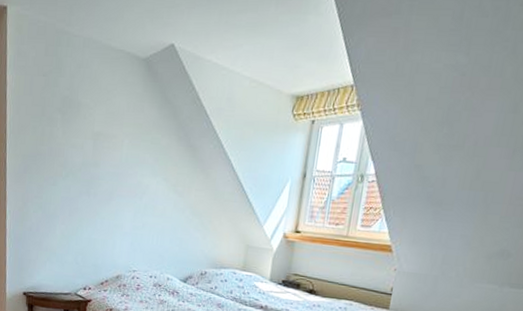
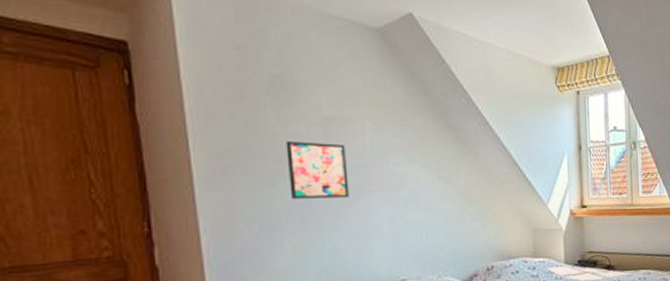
wall art: none [65,149,107,199] -> present [286,140,349,199]

